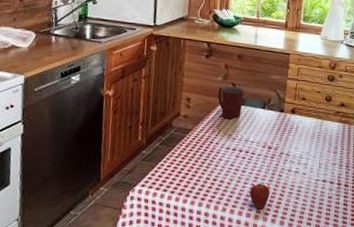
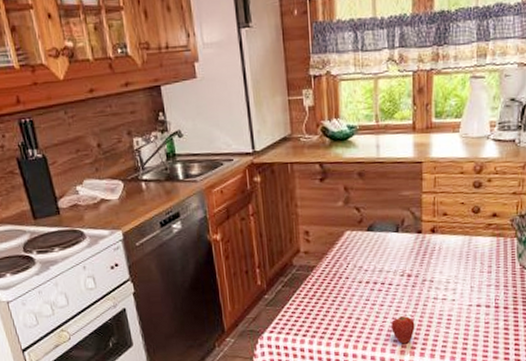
mug: present [218,86,244,120] -> none [340,210,372,250]

